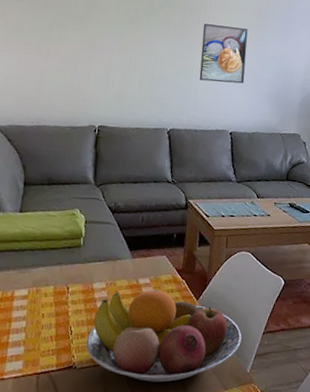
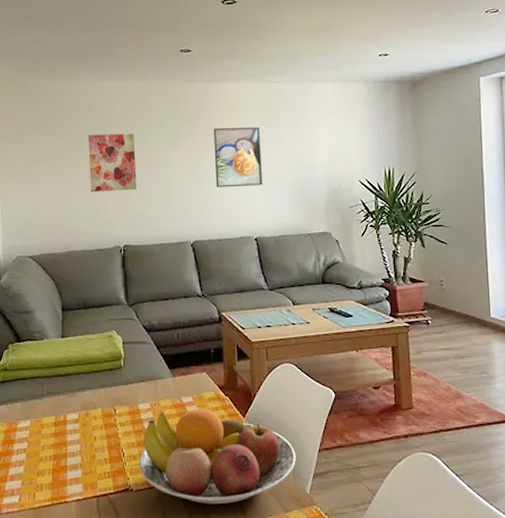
wall art: none [71,10,125,72] -> present [88,133,137,192]

